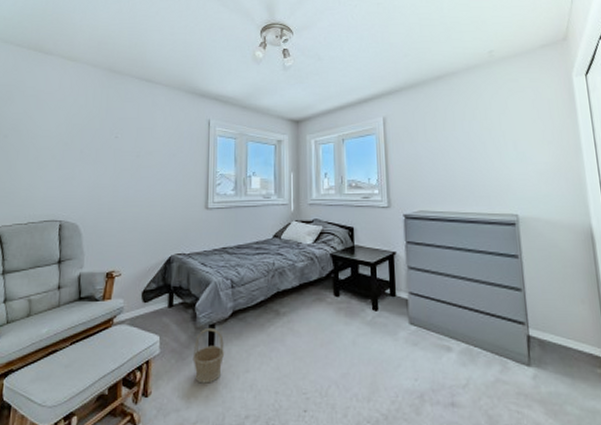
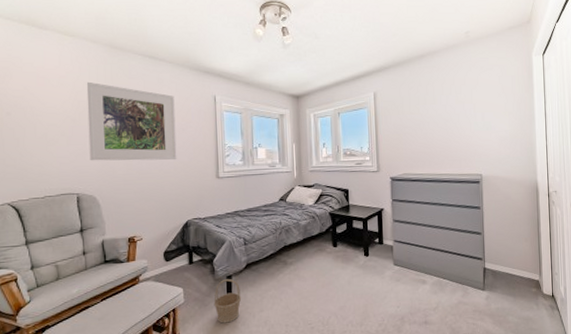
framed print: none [76,105,168,188] -> present [86,81,177,161]

